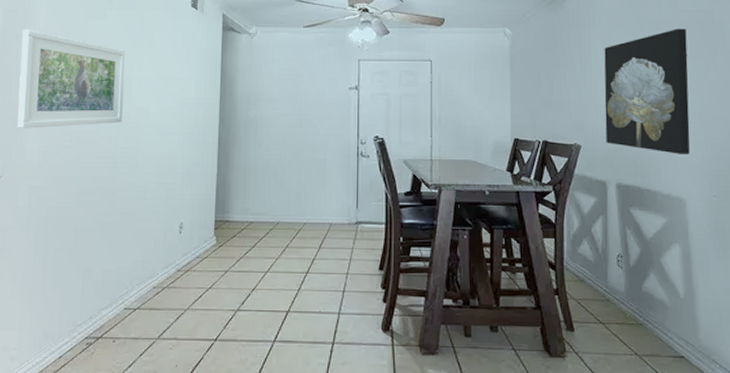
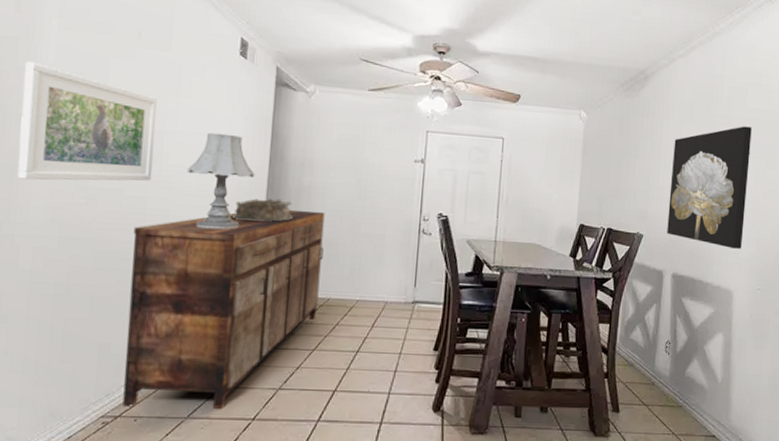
sideboard: none [103,140,271,331] -> present [122,209,325,410]
table lamp: none [151,76,208,163] -> present [187,132,255,230]
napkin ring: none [190,131,243,154] -> present [231,198,293,222]

